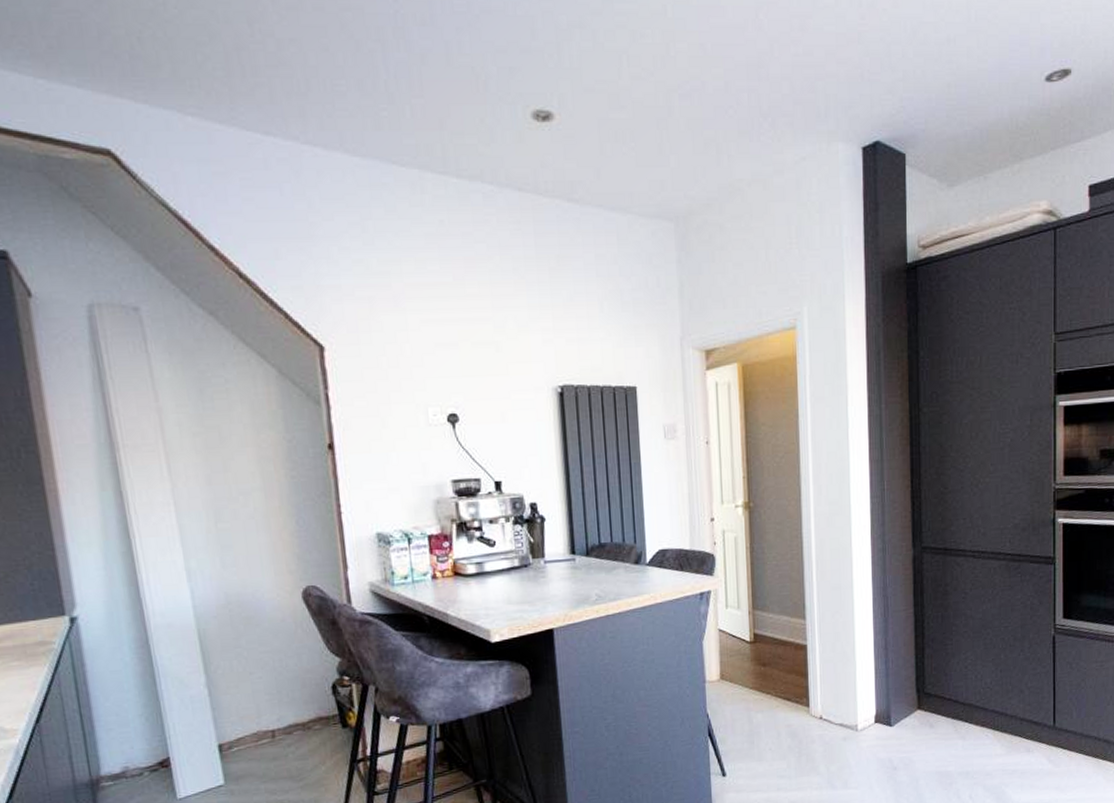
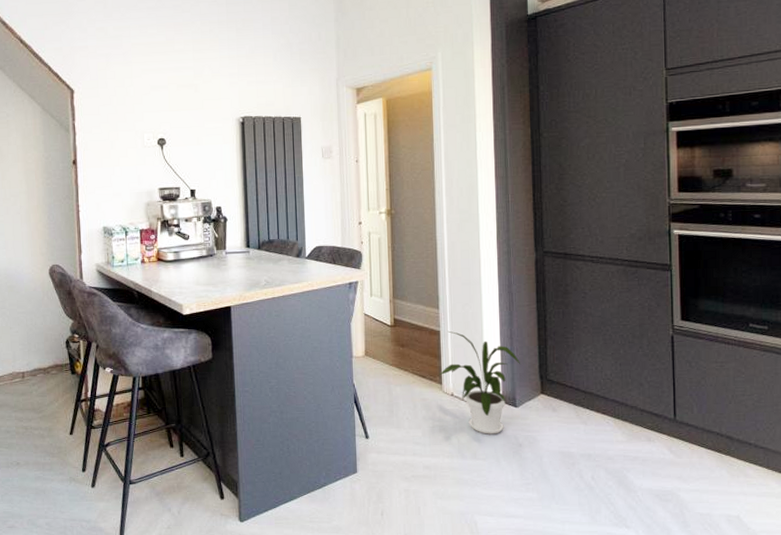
house plant: none [805,644,896,760] -> present [438,330,520,434]

